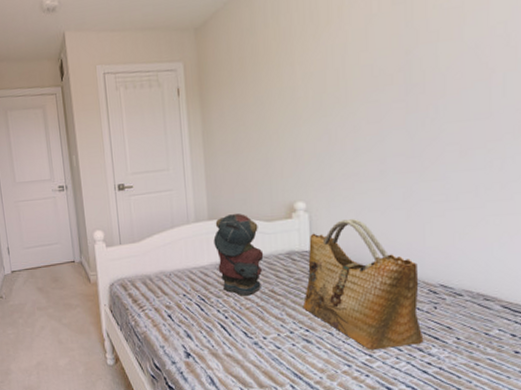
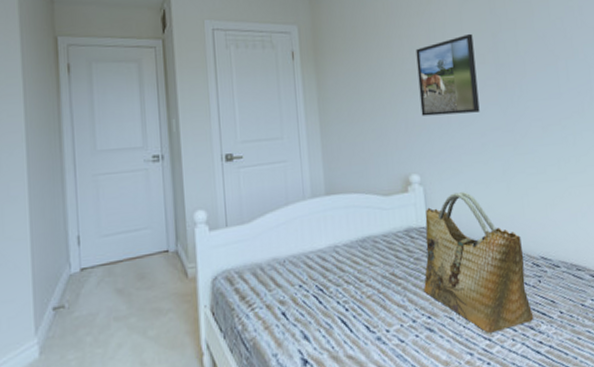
teddy bear: present [213,213,264,296] -> none [331,187,383,283]
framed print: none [309,52,381,145] -> present [416,33,480,116]

